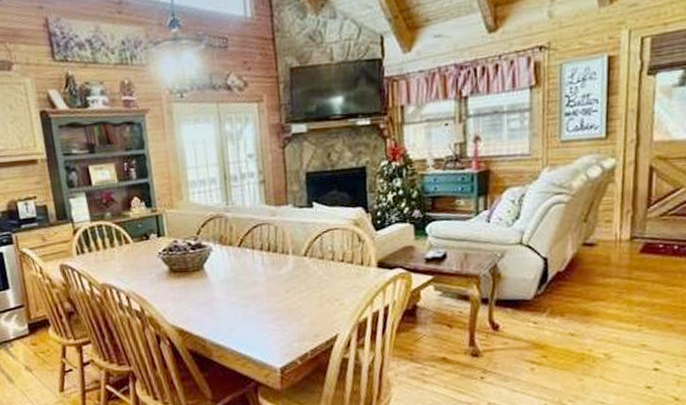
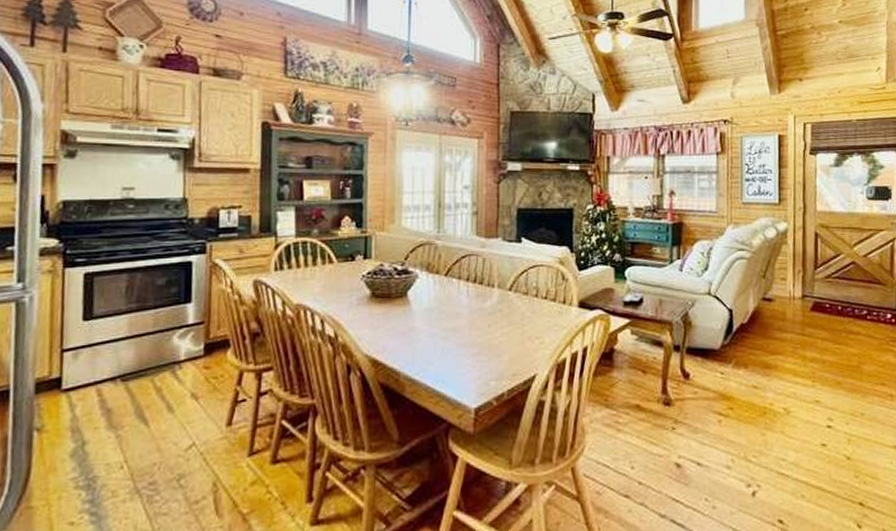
books: present [85,122,119,148] -> none [306,140,339,164]

